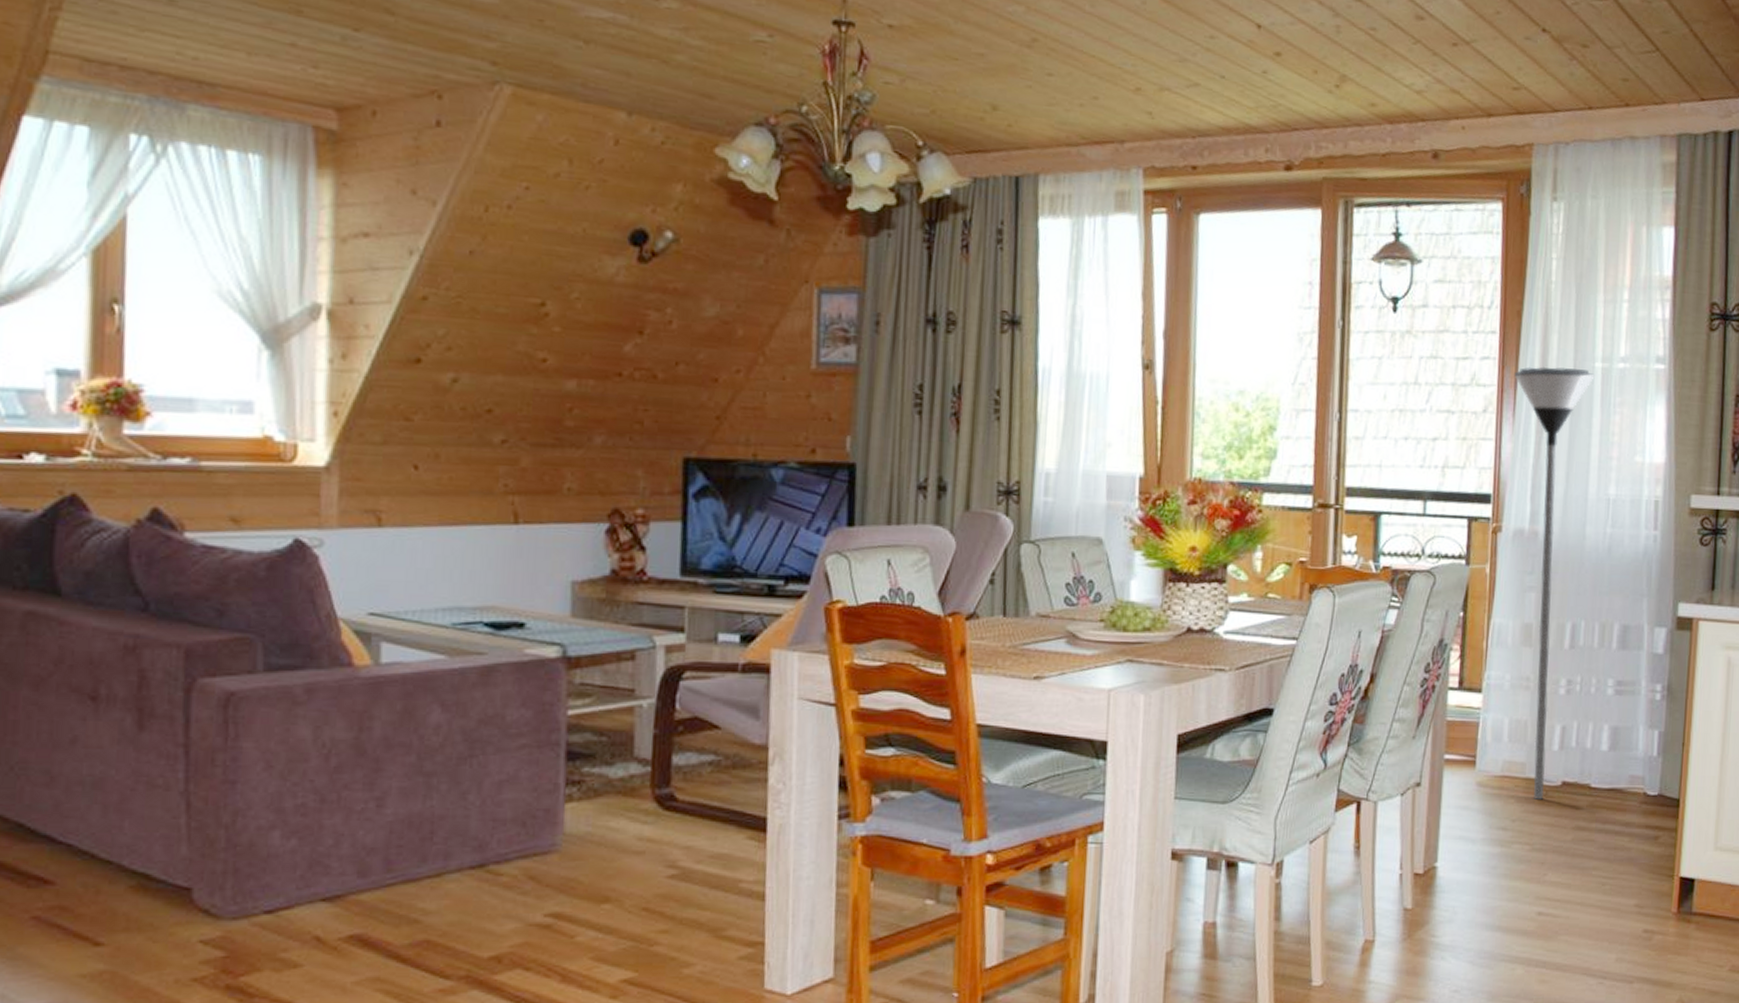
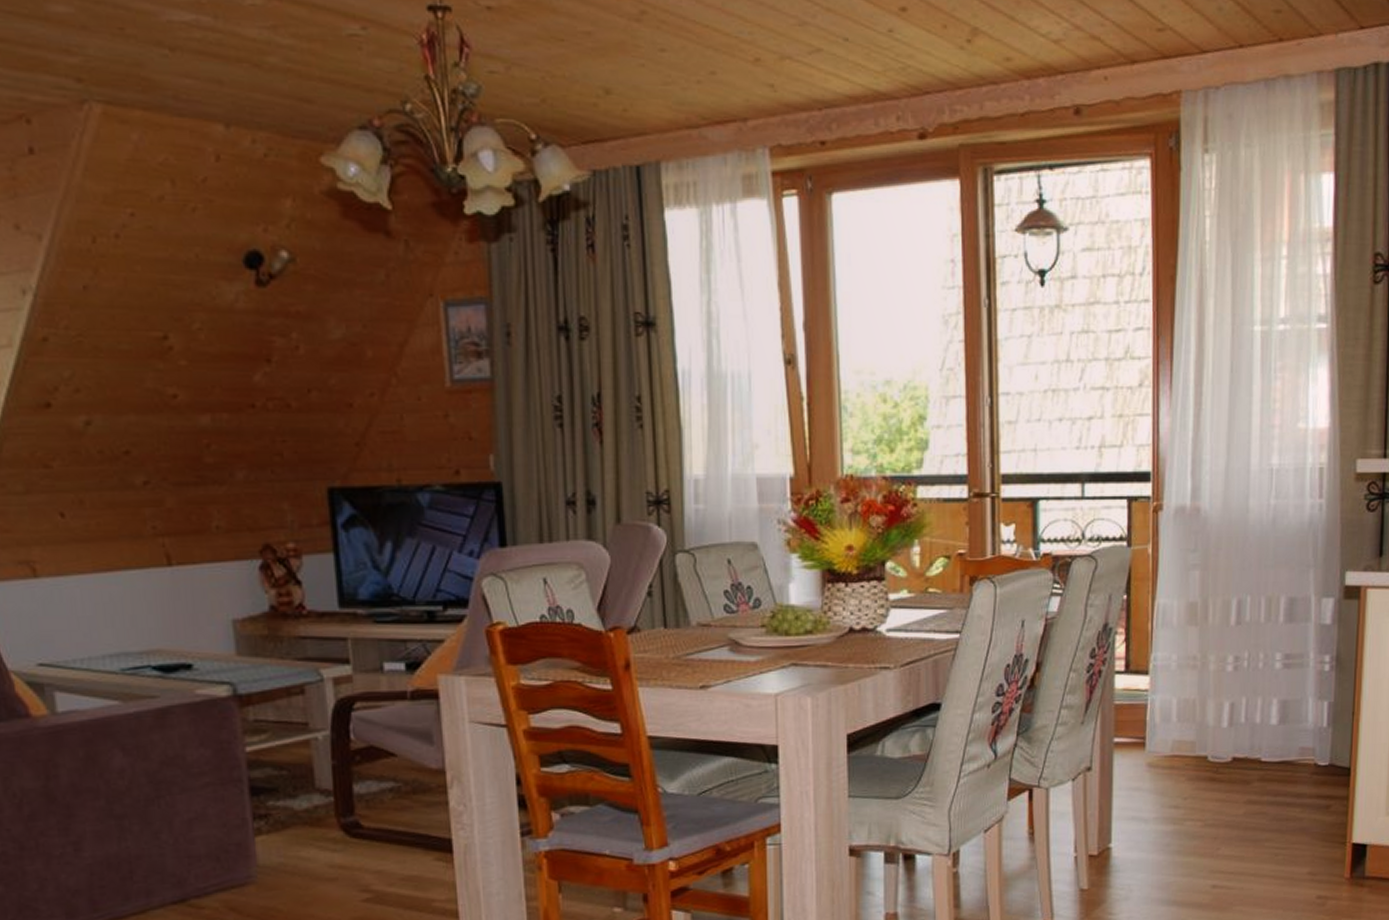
floor lamp: present [1514,366,1595,800] -> none [1170,334,1254,777]

